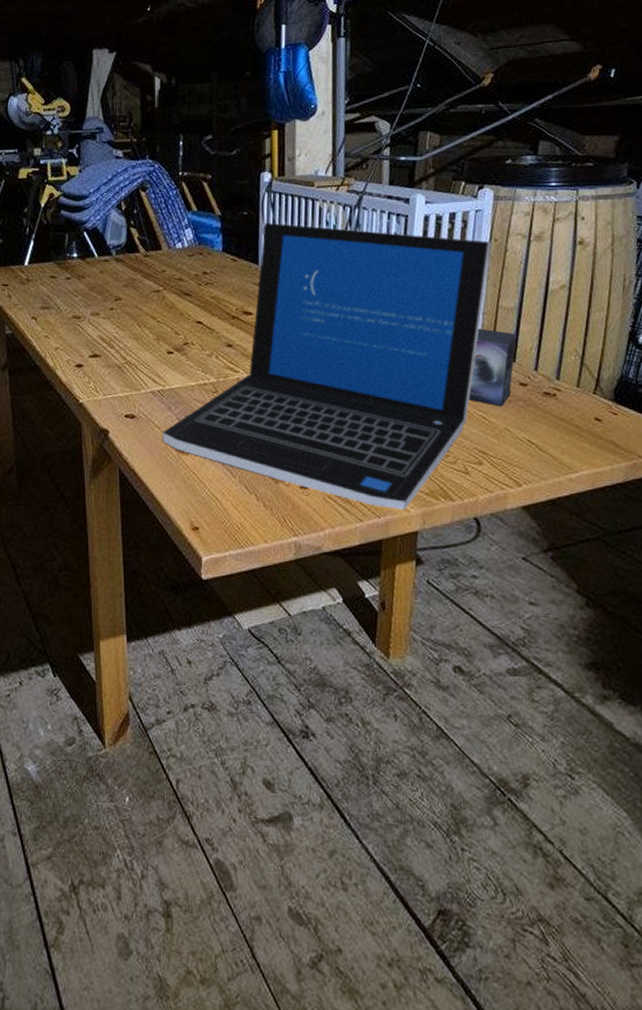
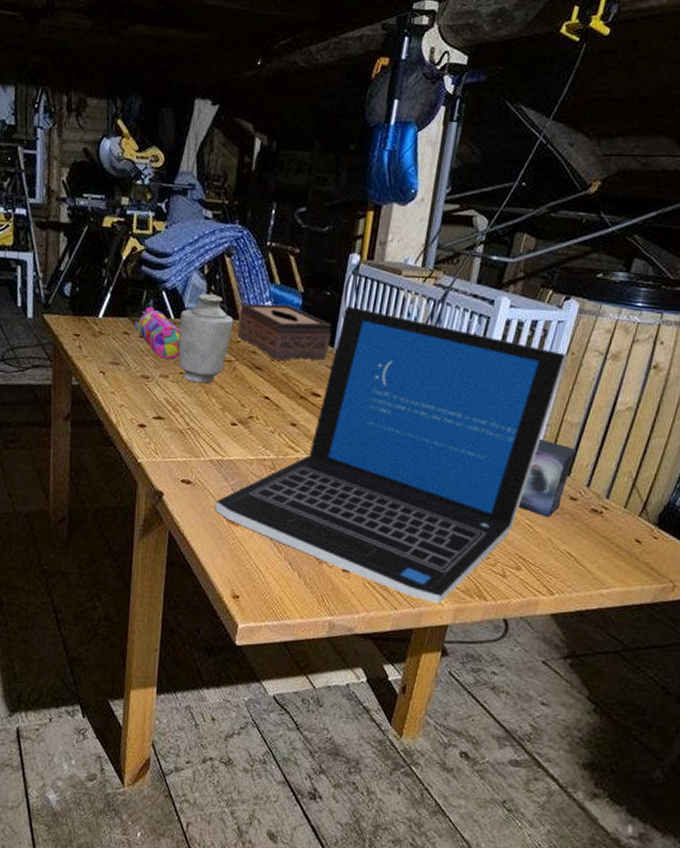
pencil case: none [60,249,108,297] -> present [134,307,181,359]
vase: none [103,229,157,316] -> present [178,293,234,384]
tissue box: none [162,229,254,284] -> present [238,303,331,361]

